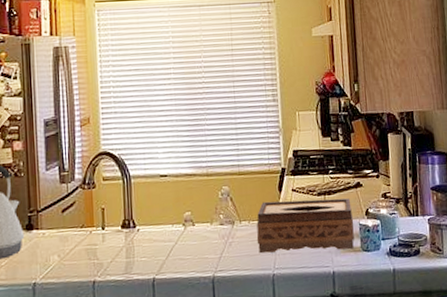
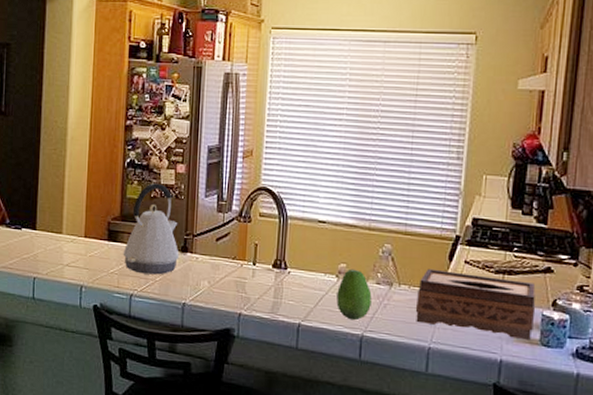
fruit: none [185,215,218,264] -> present [336,268,372,321]

